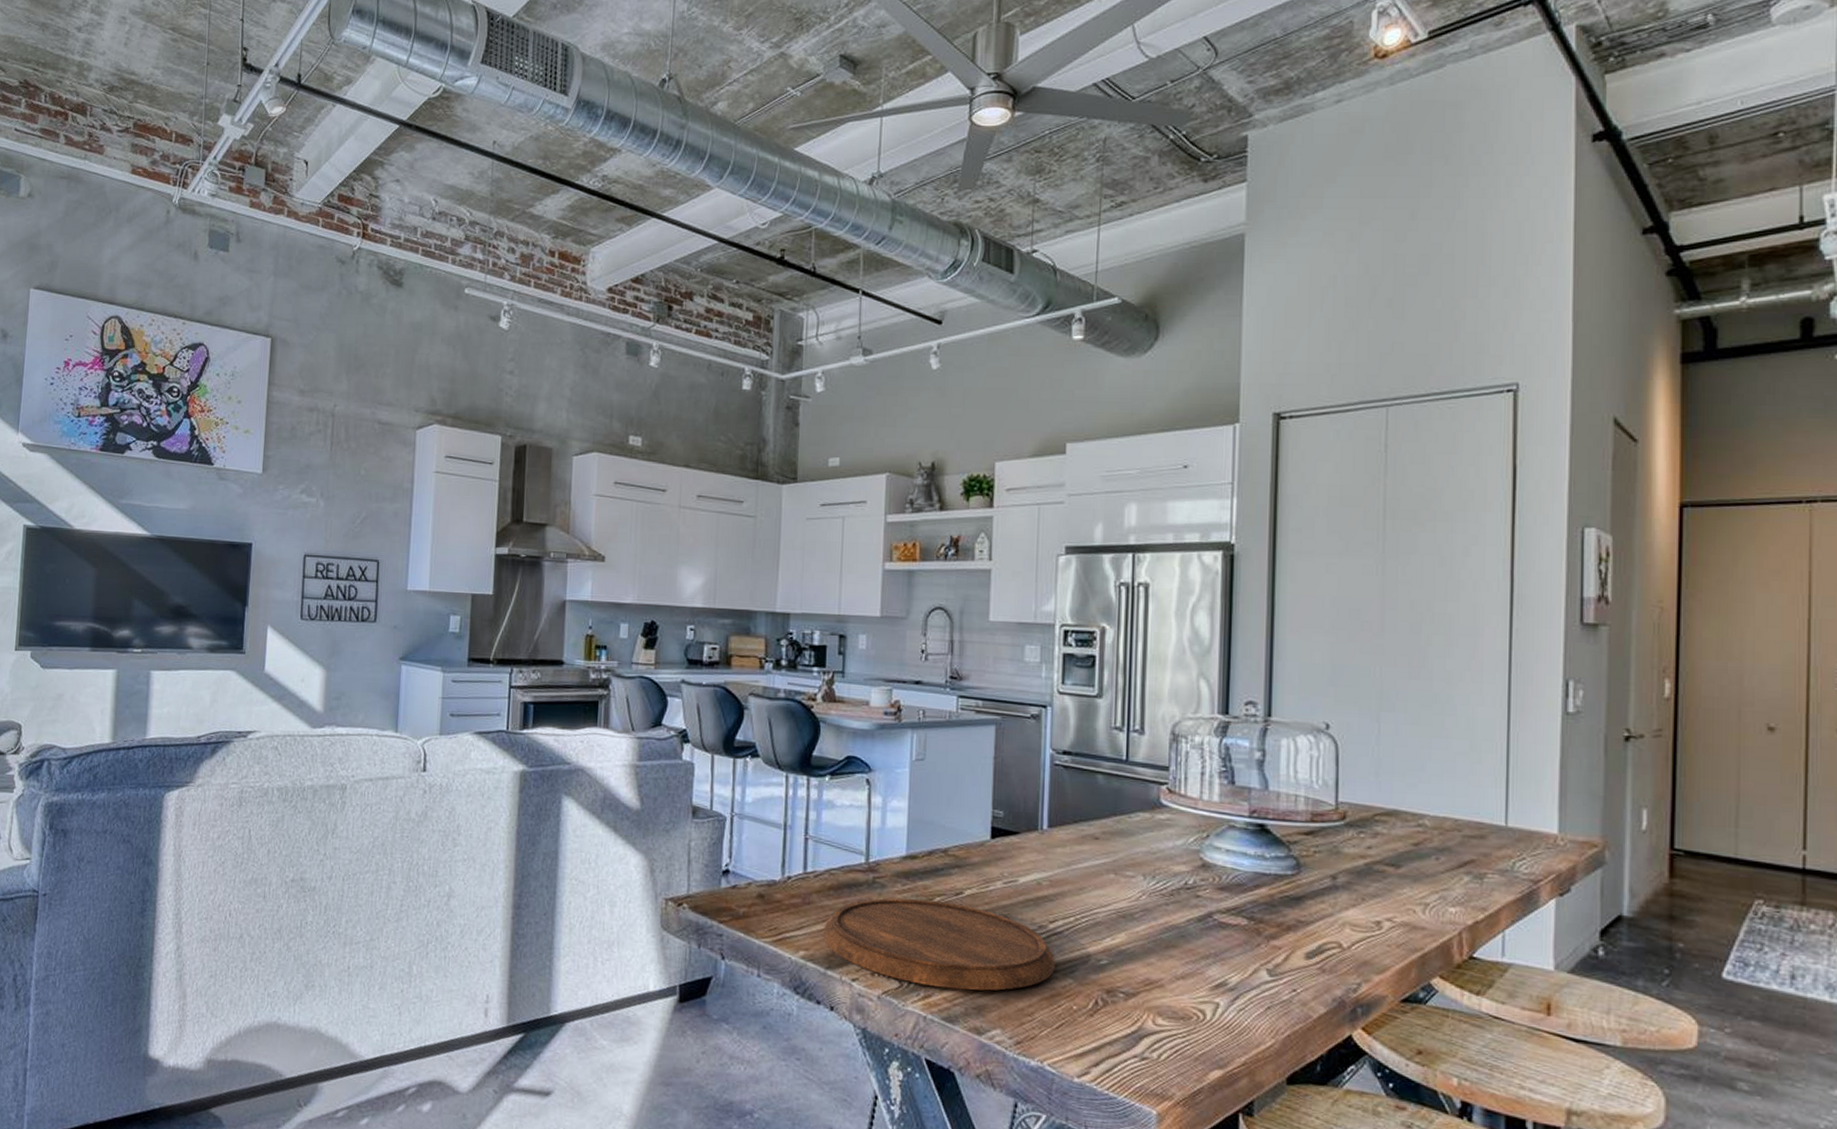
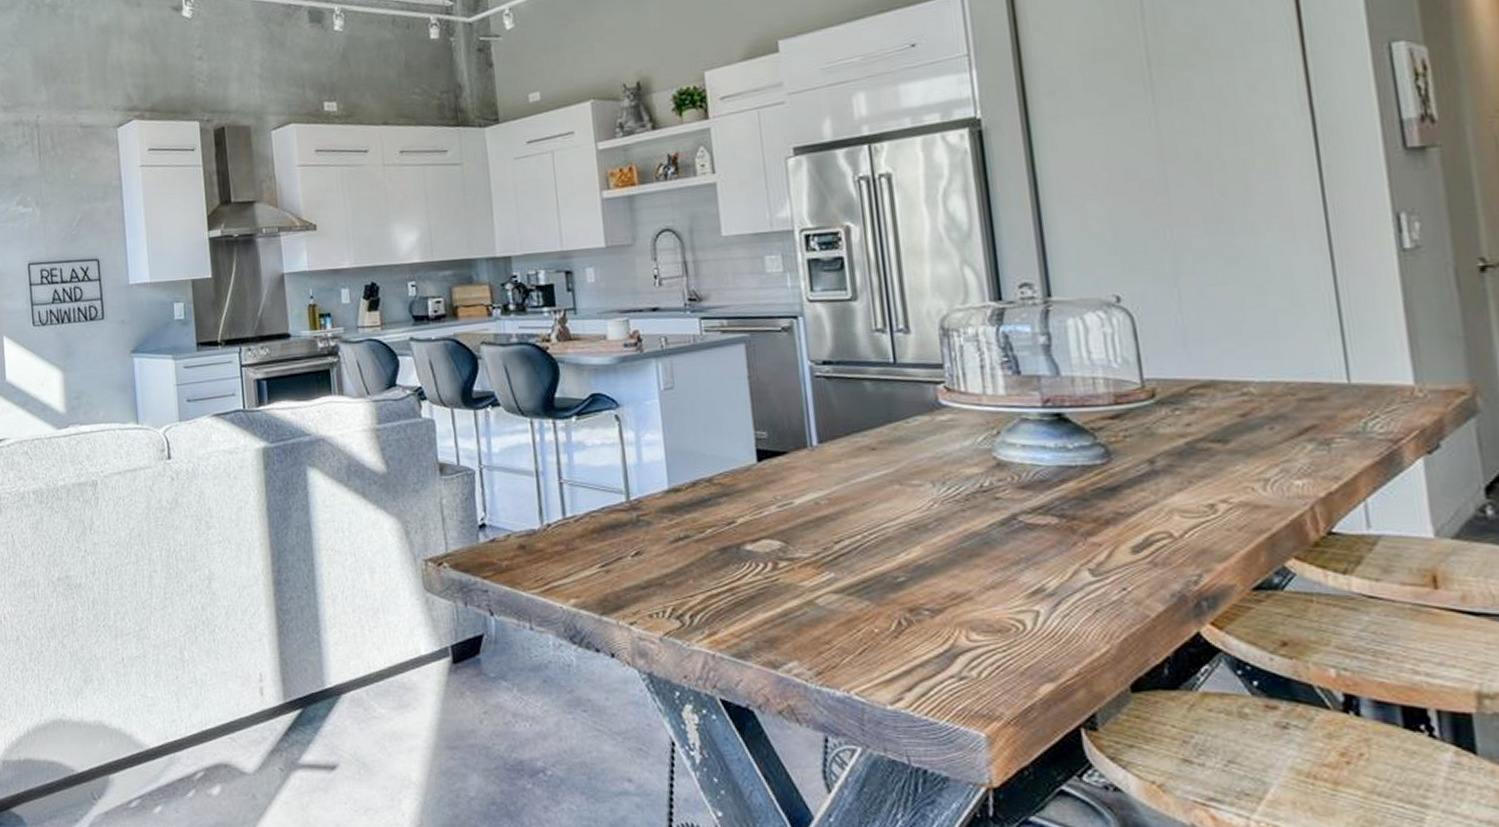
cutting board: present [823,898,1055,991] -> none [592,532,848,623]

